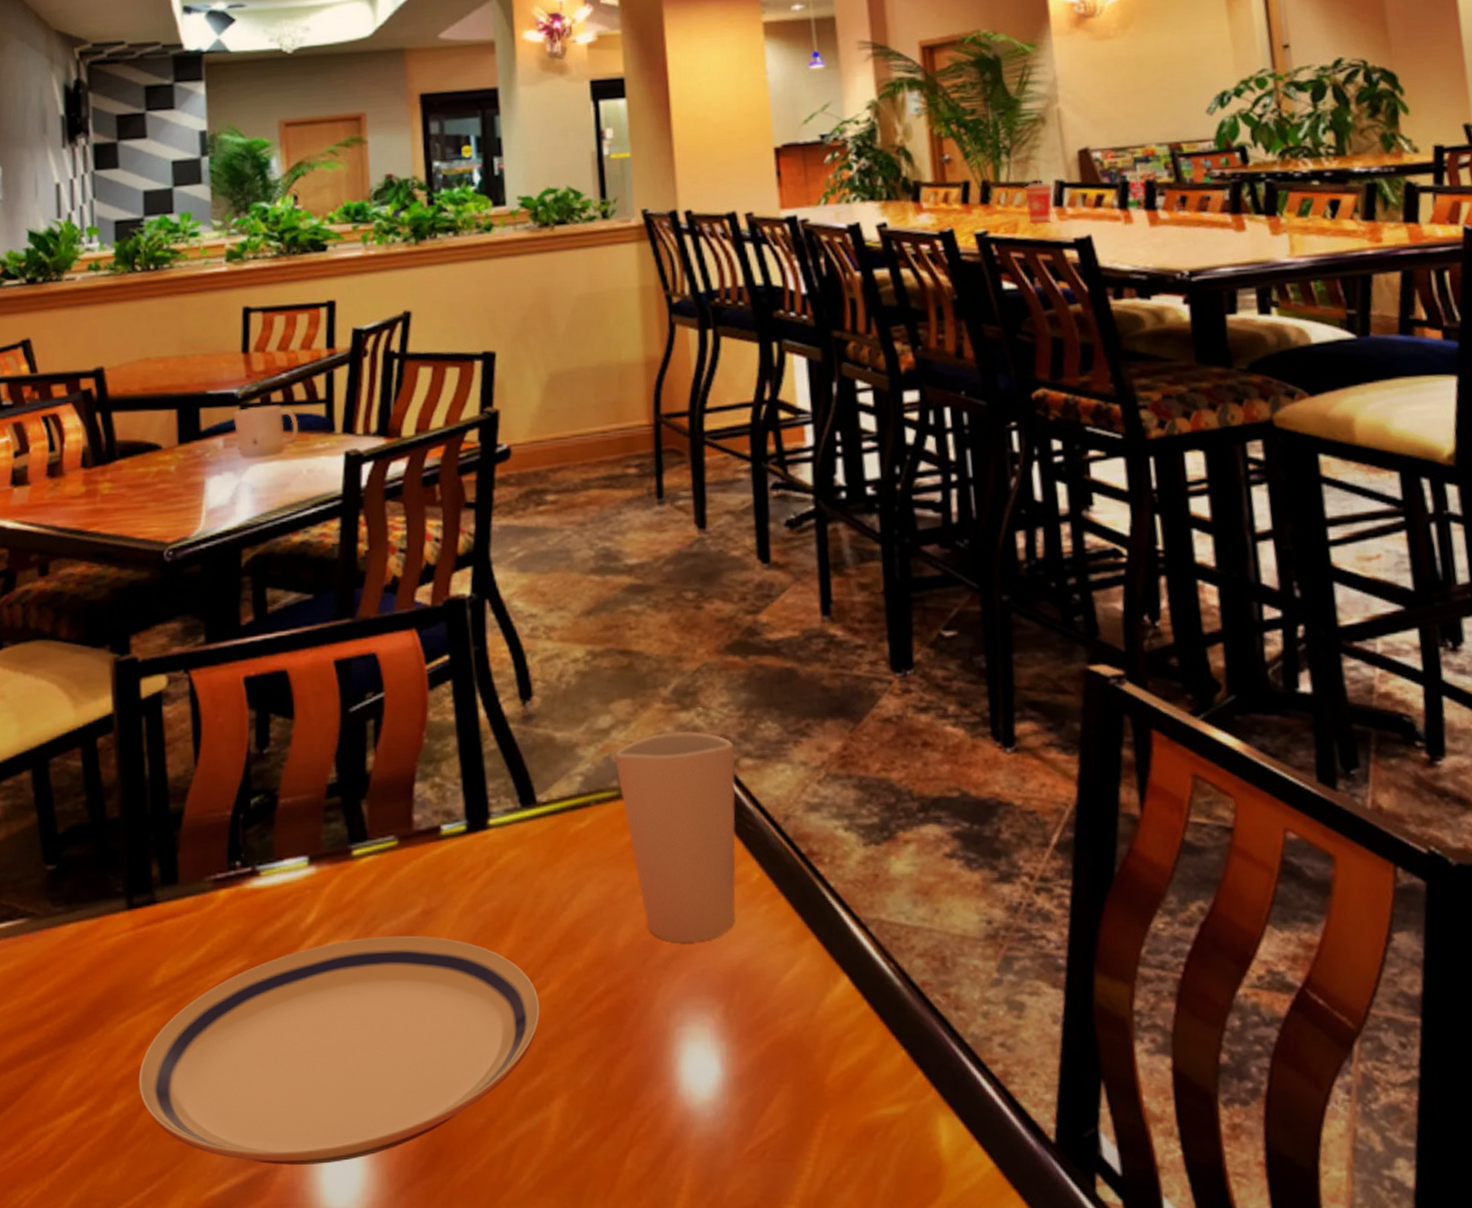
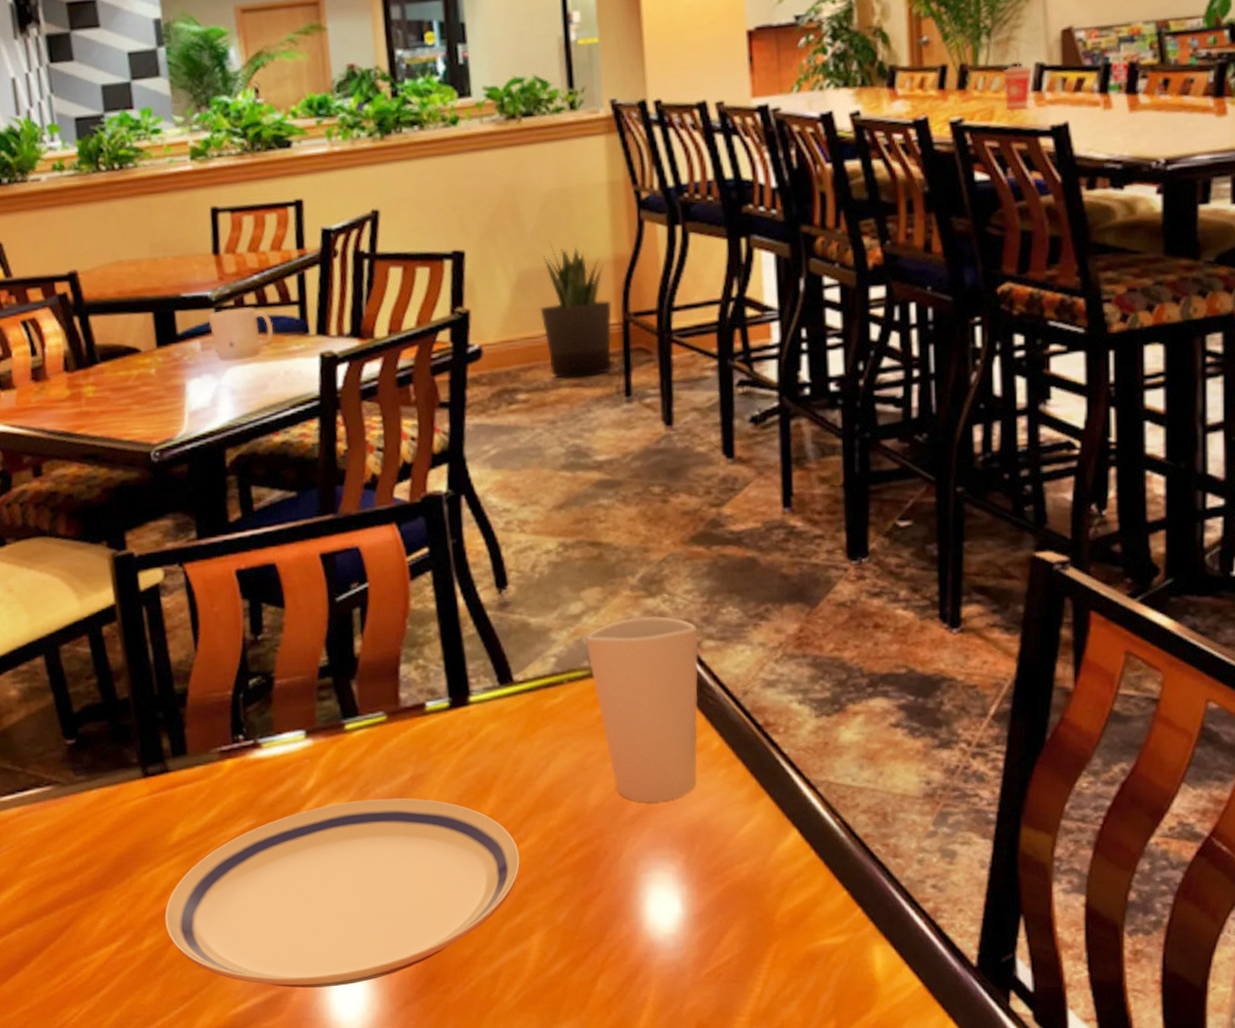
planter: none [570,344,643,479] -> present [540,242,612,378]

